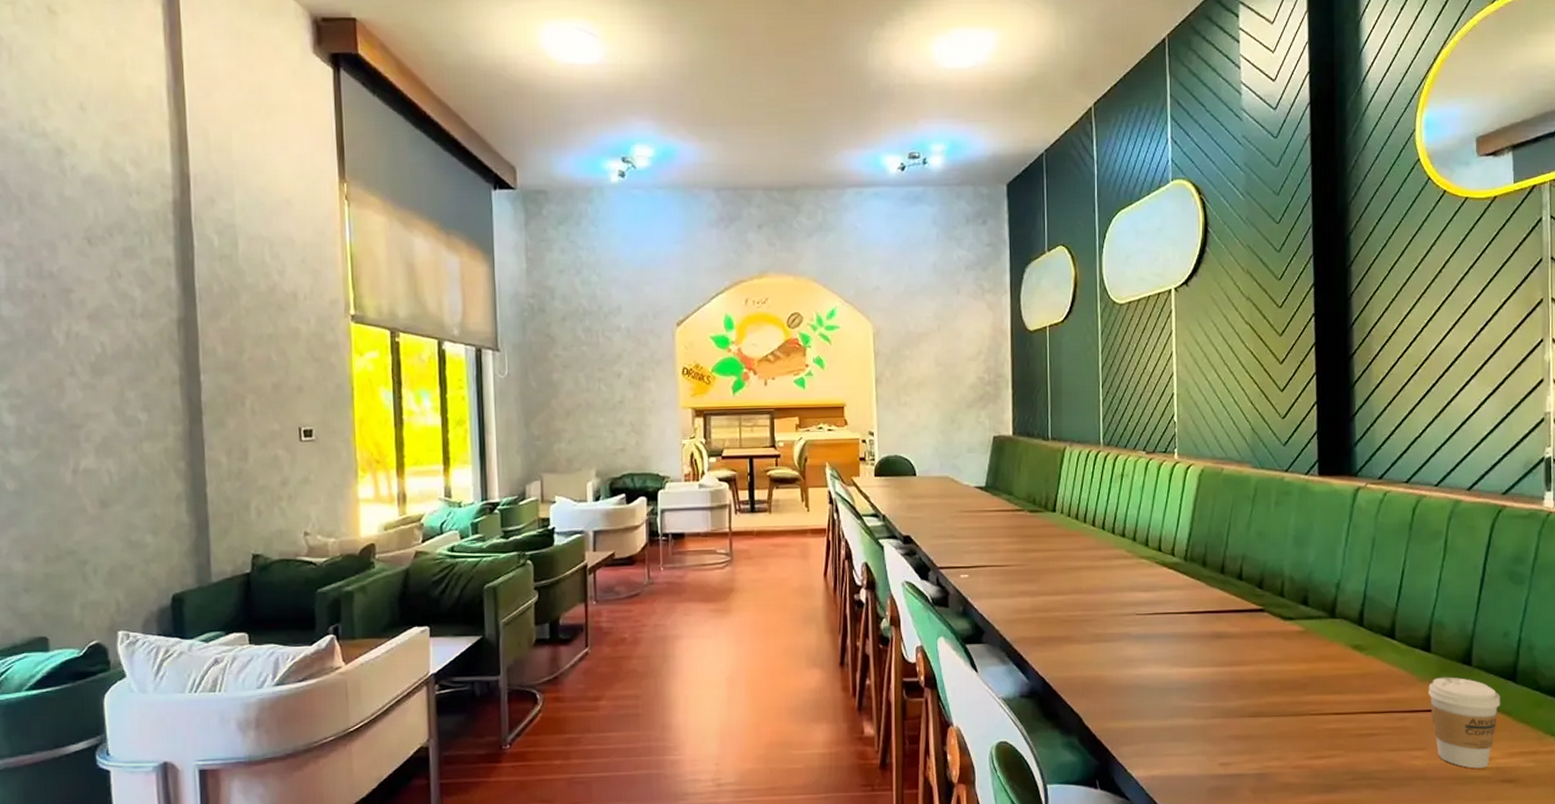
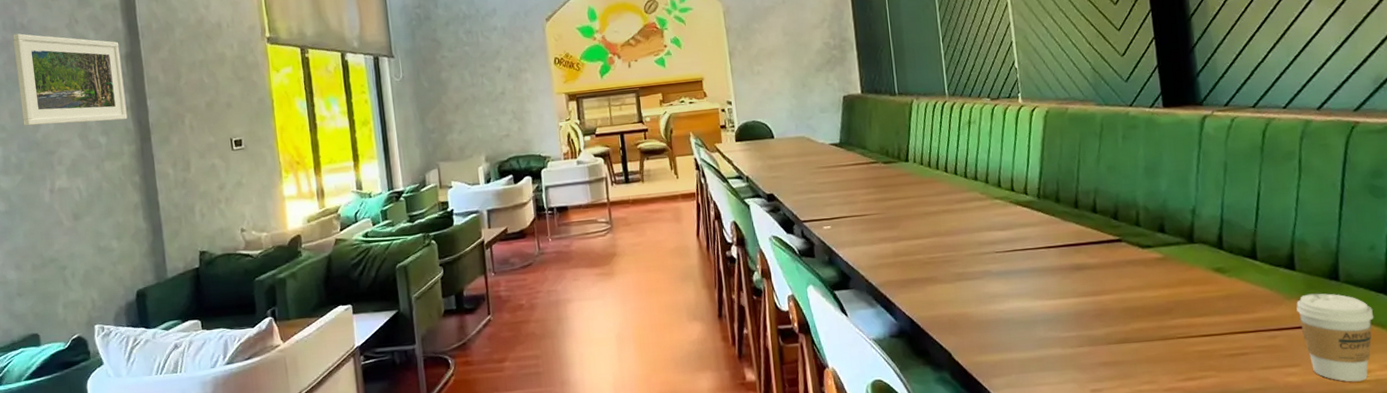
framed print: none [38,283,175,396] -> present [13,33,128,126]

